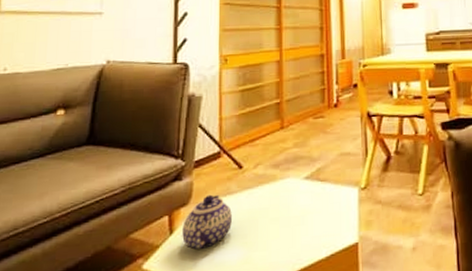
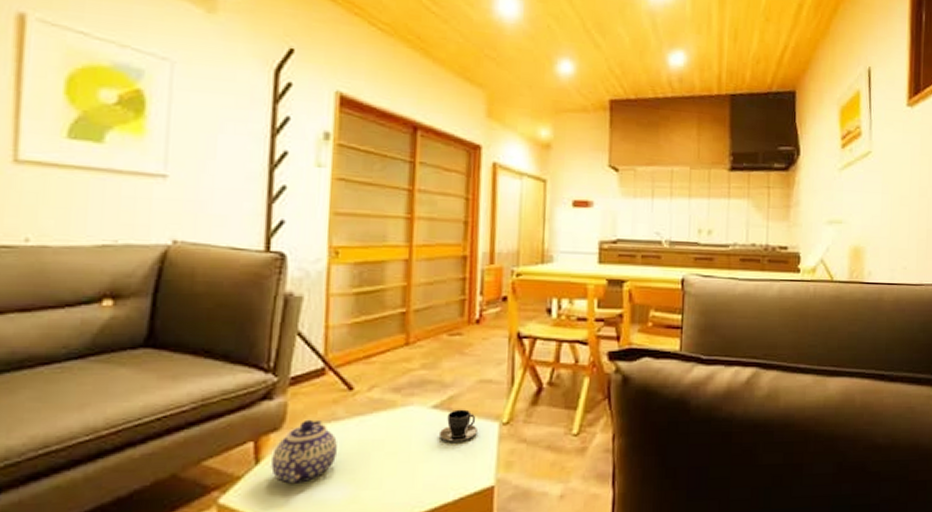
teacup: none [311,178,341,207] -> present [438,409,477,442]

